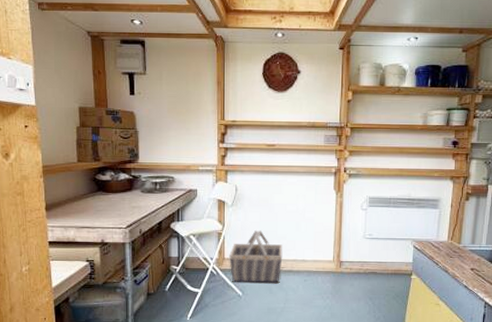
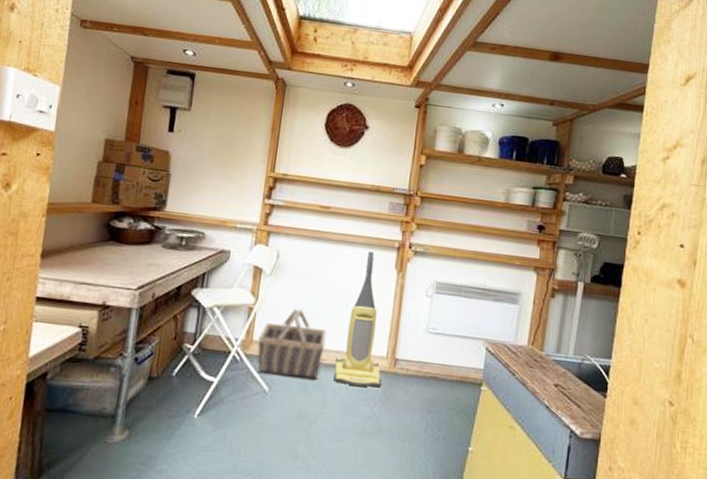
vacuum cleaner: none [293,178,331,286] -> present [334,251,382,387]

